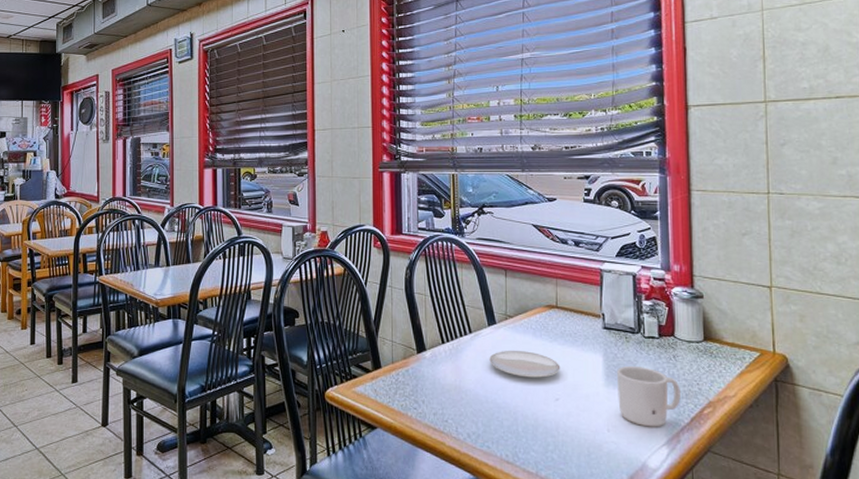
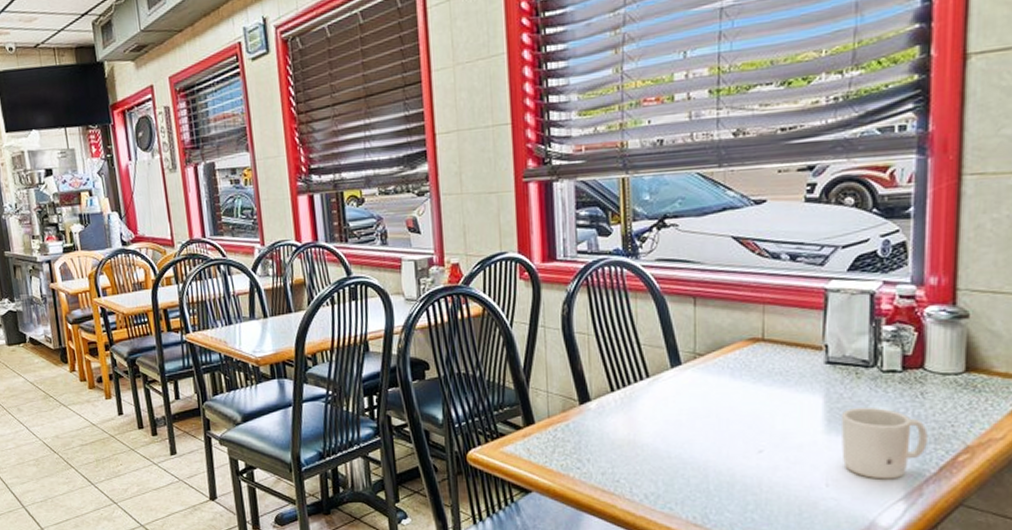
plate: present [489,350,561,378] -> none [672,394,766,427]

